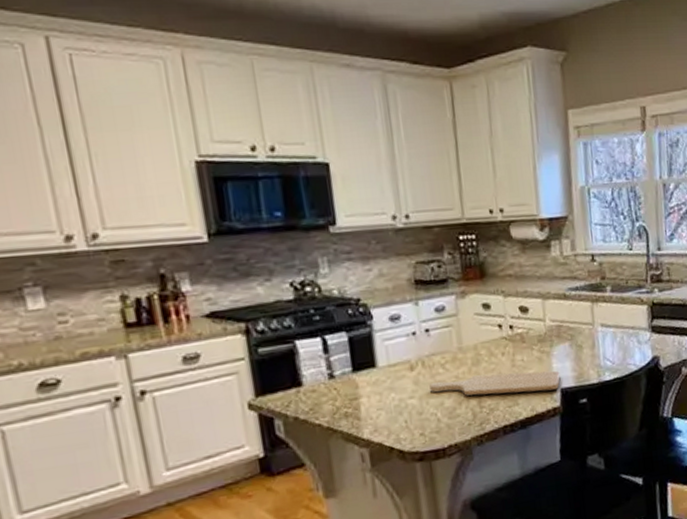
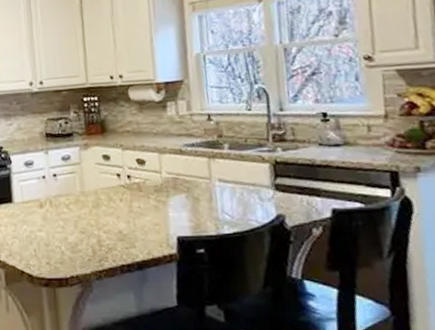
chopping board: present [429,370,561,396] -> none [55,217,177,238]

